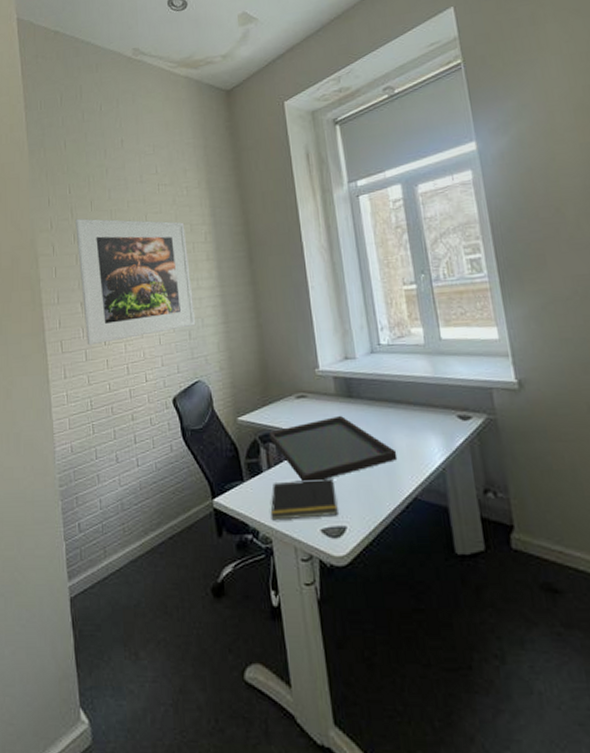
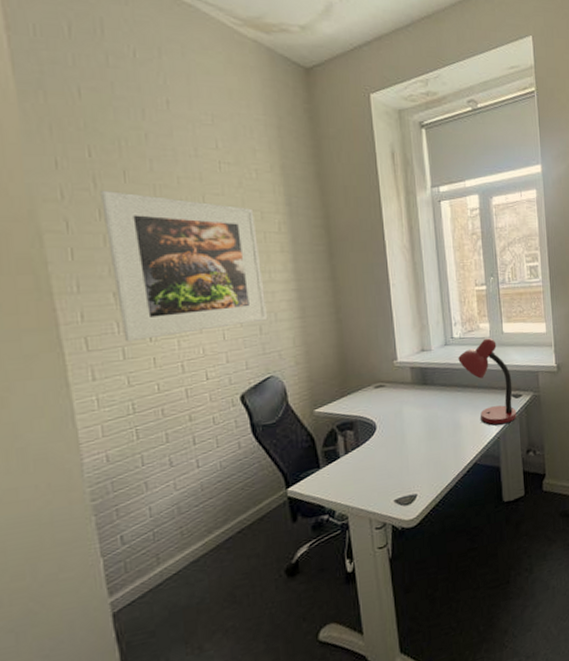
monitor: present [268,415,398,482] -> none [346,400,463,462]
notepad: present [270,478,338,521] -> none [347,455,410,500]
desk lamp: none [387,345,468,454] -> present [458,338,518,426]

